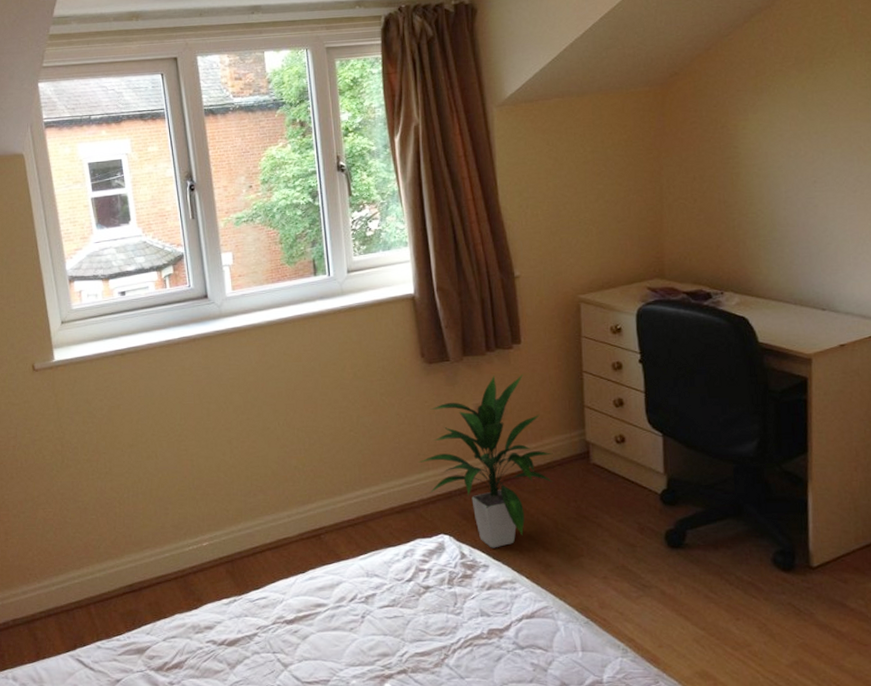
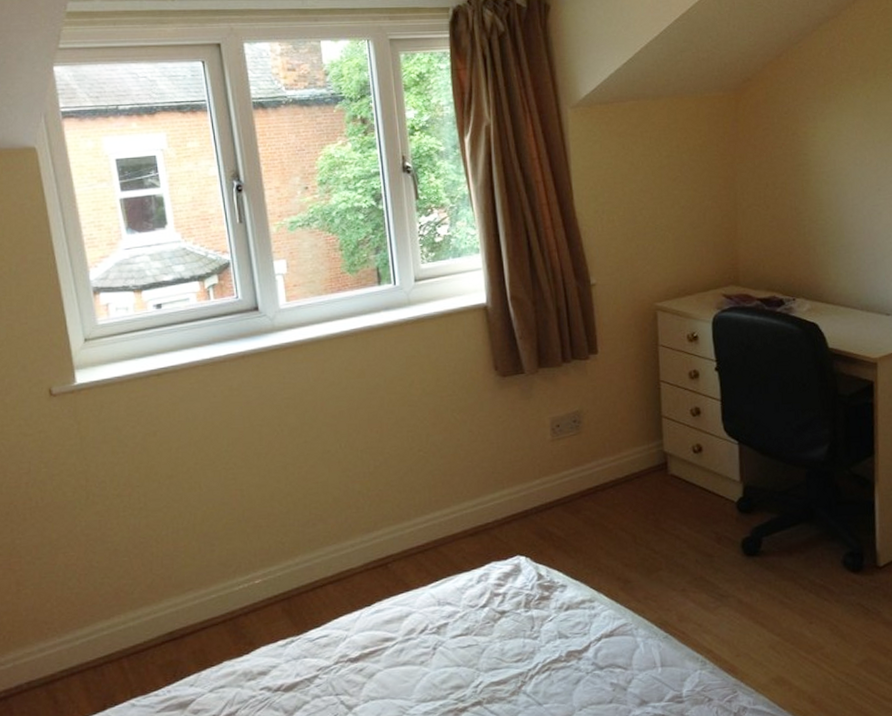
indoor plant: present [418,374,554,548] -> none [492,385,633,567]

